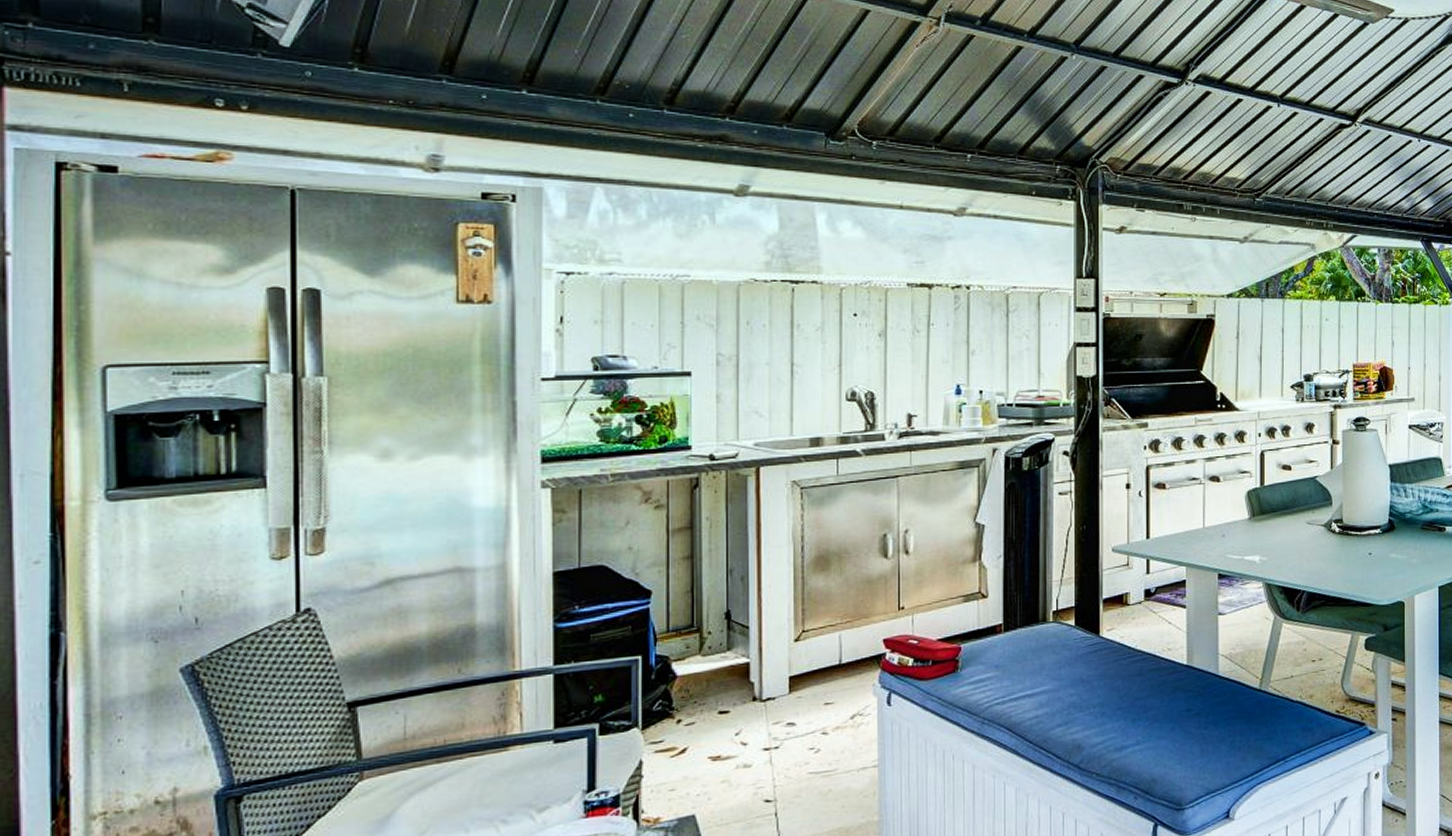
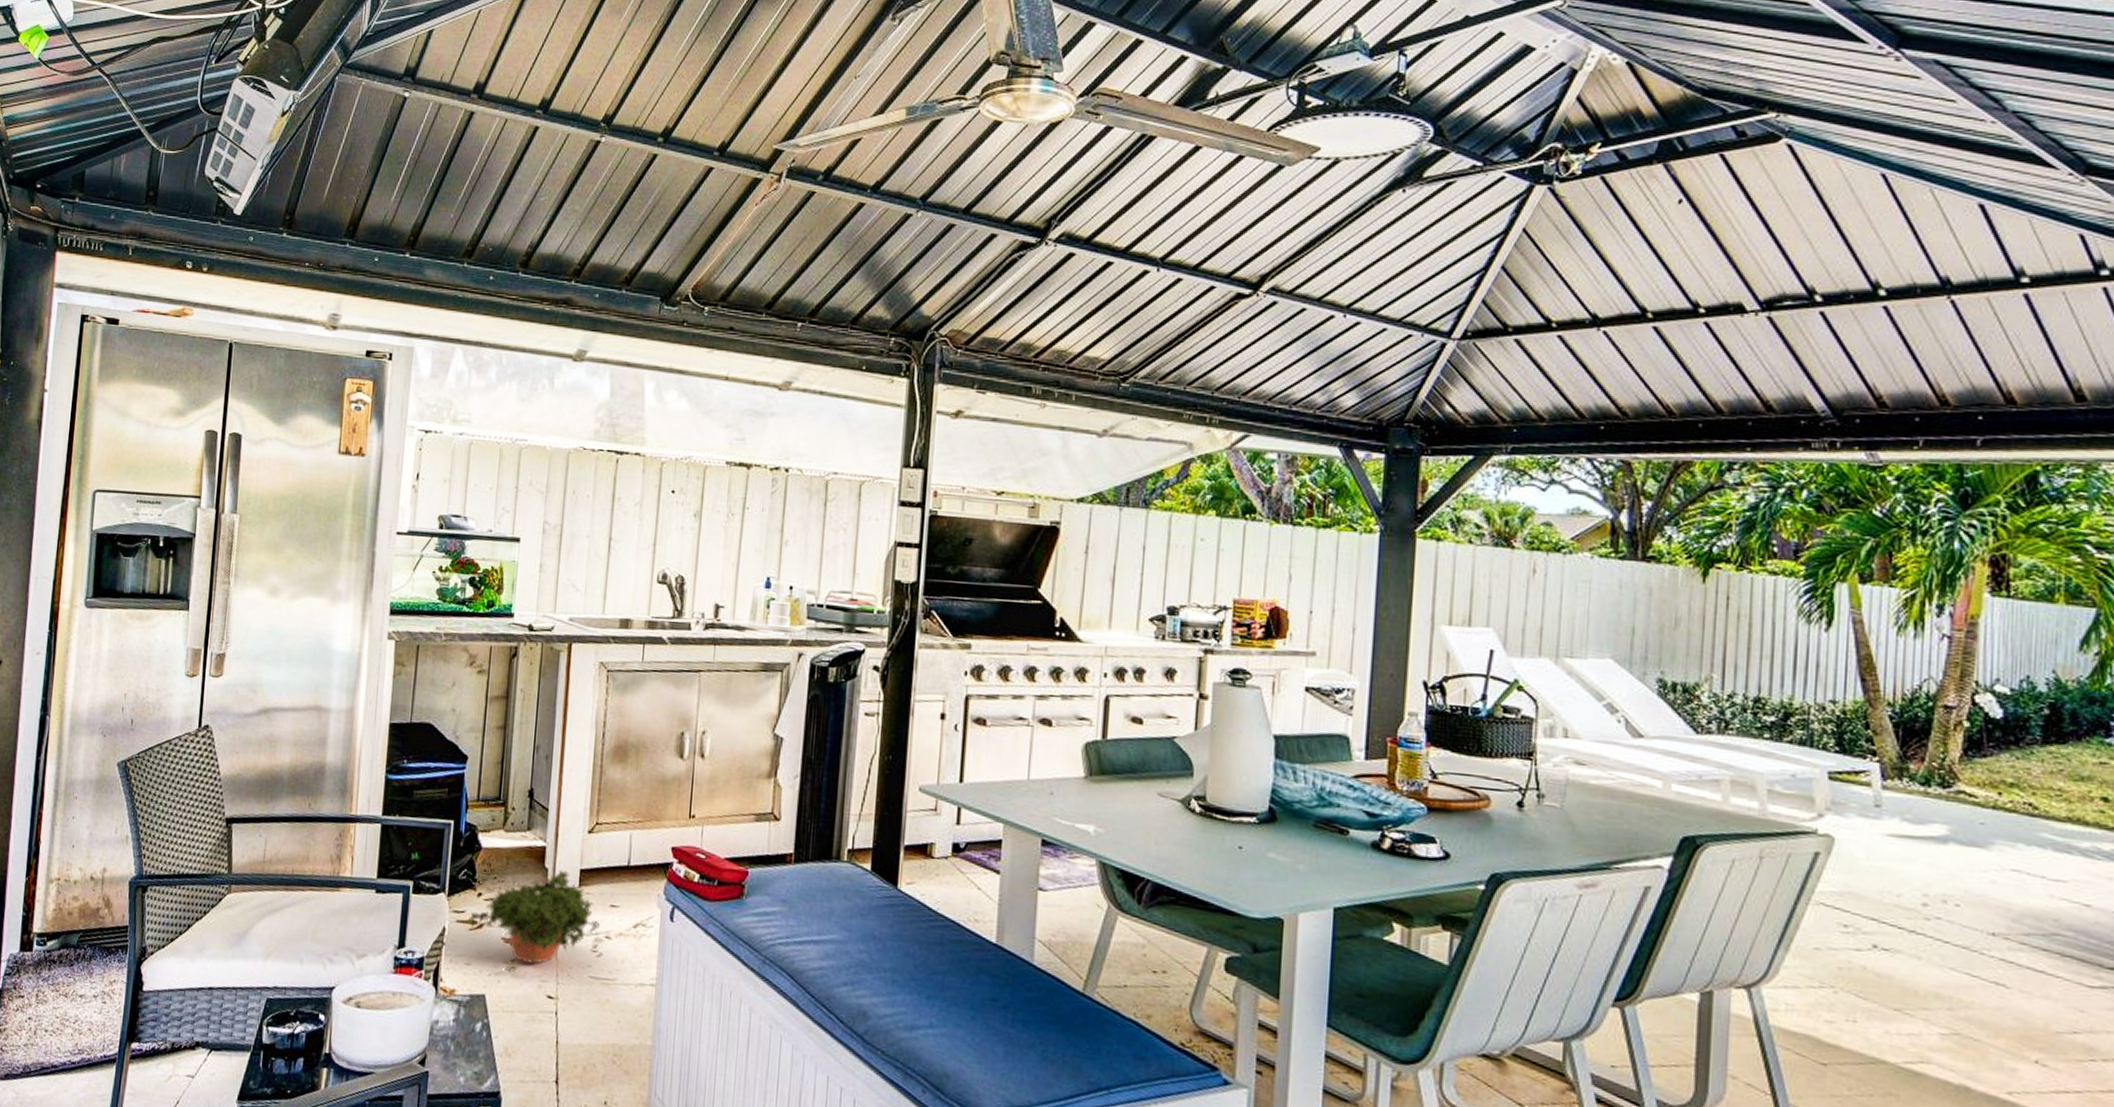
potted plant: none [666,681,821,788] -> present [466,870,604,974]

